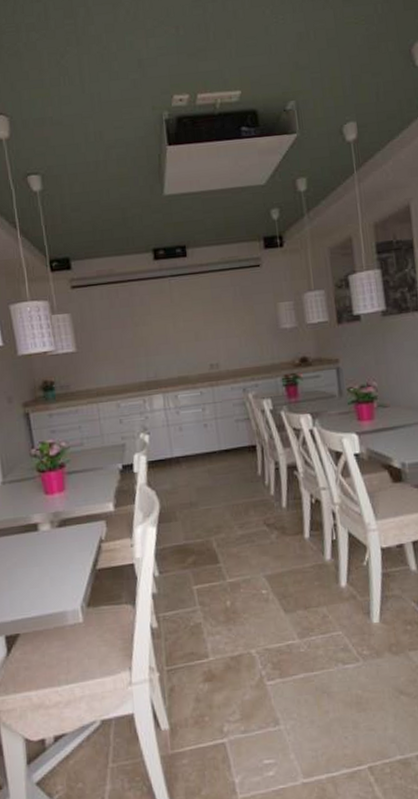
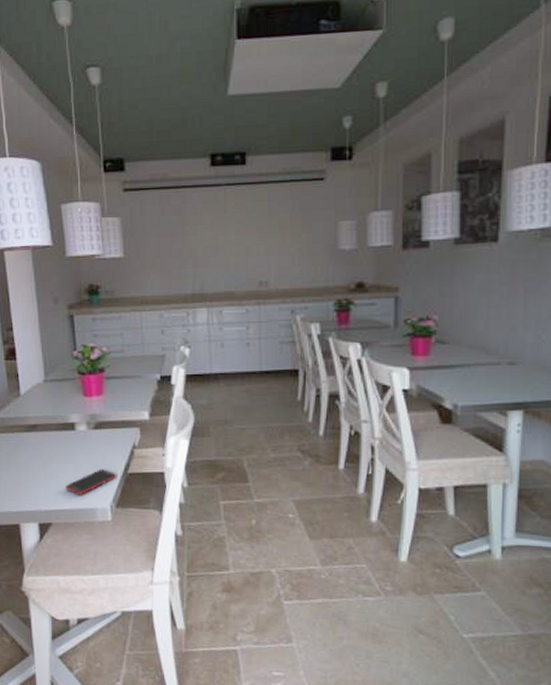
cell phone: none [31,568,86,600] -> present [65,469,117,496]

